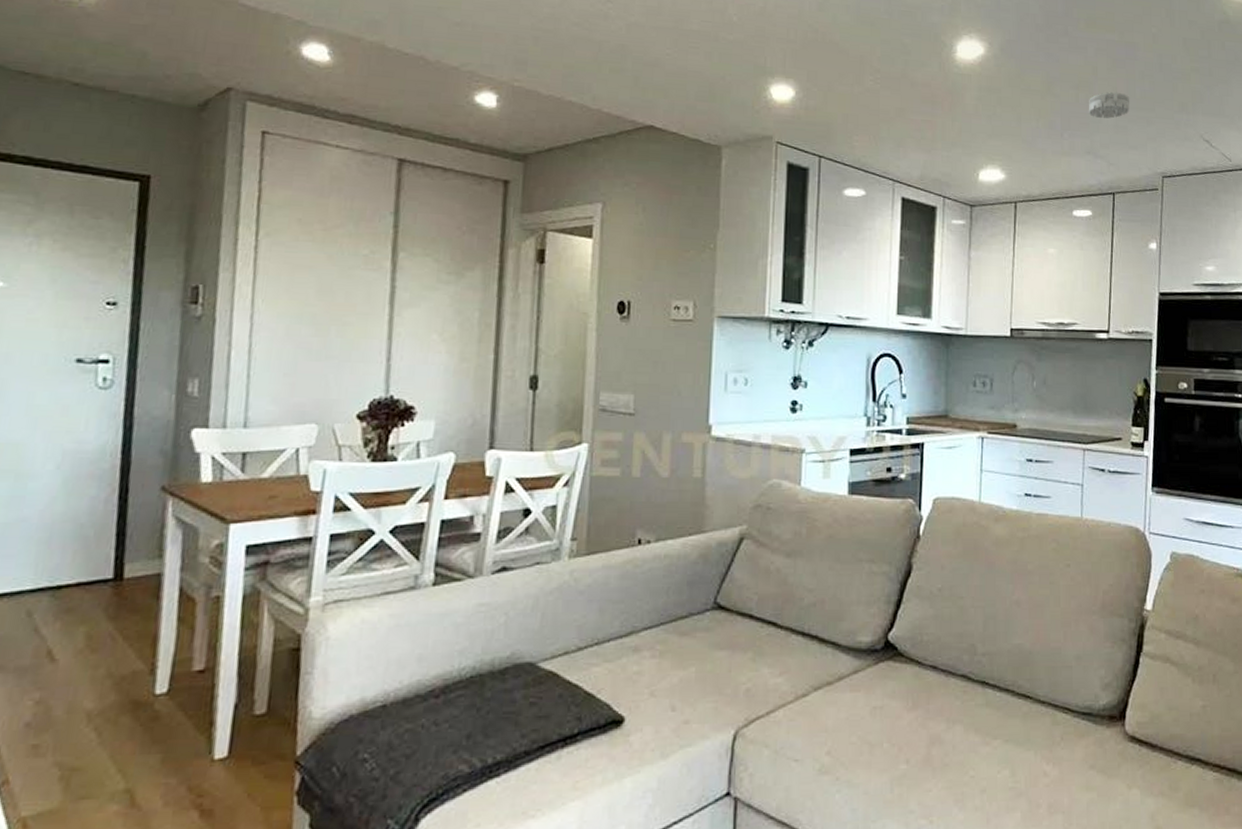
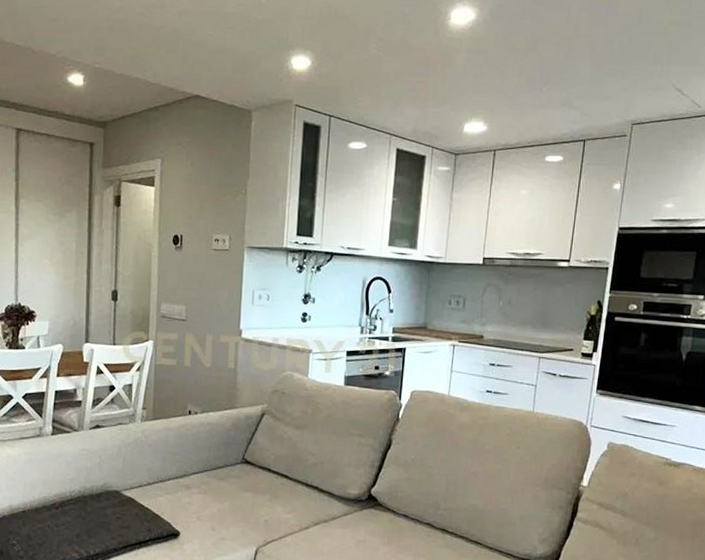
smoke detector: present [1088,92,1130,119] -> none [567,47,608,73]

